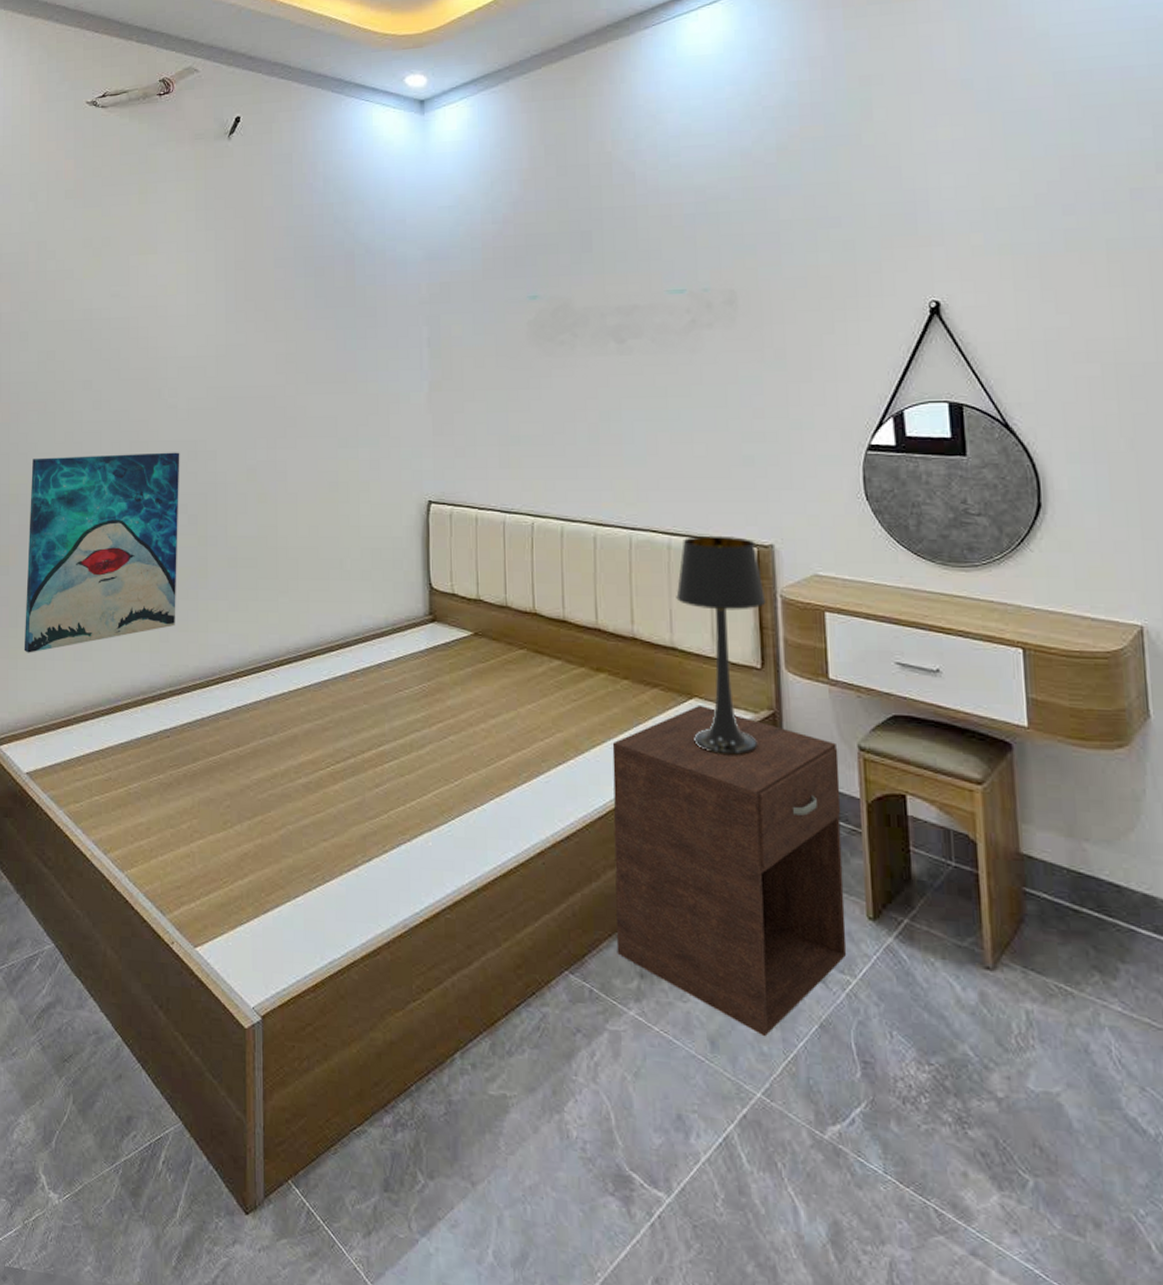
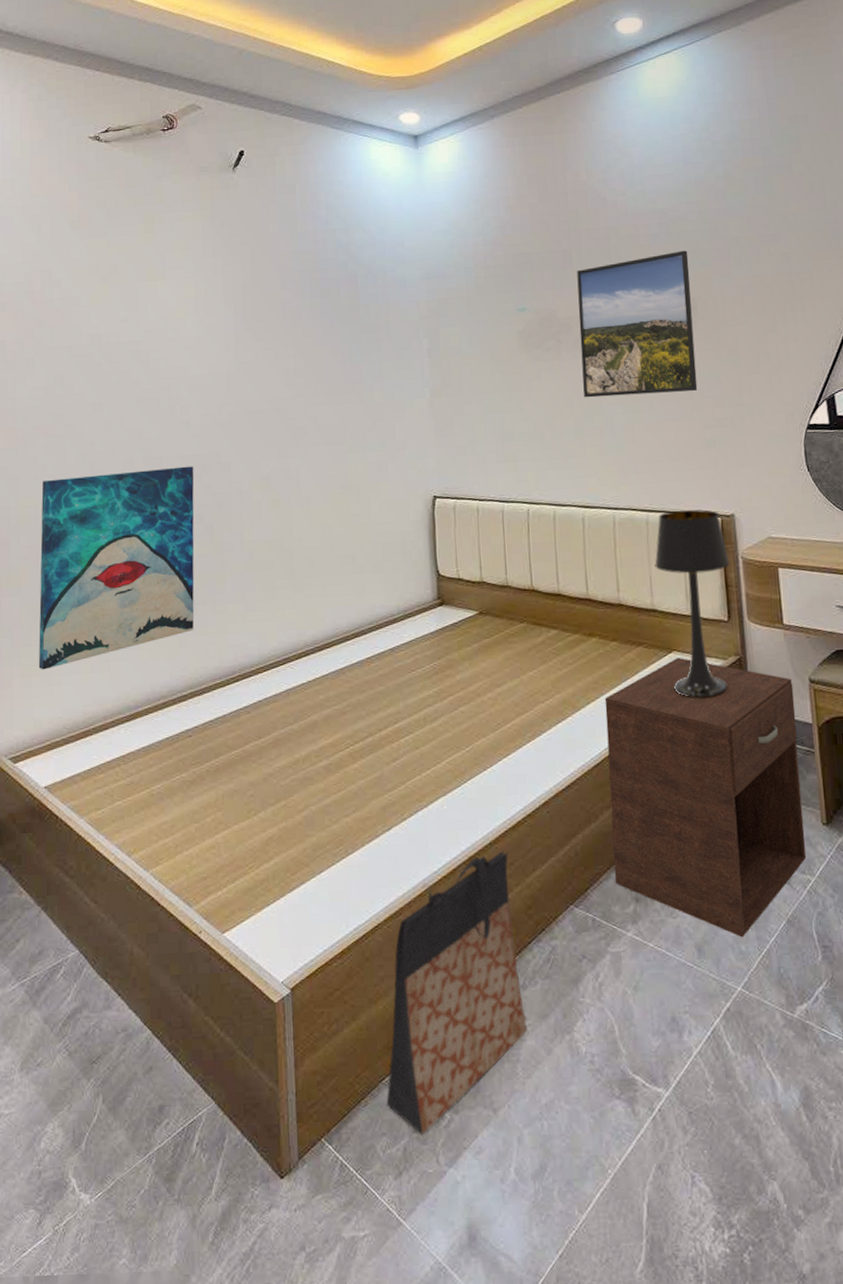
bag: none [357,898,512,1197] -> present [386,849,527,1136]
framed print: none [597,234,735,401] -> present [577,250,698,398]

